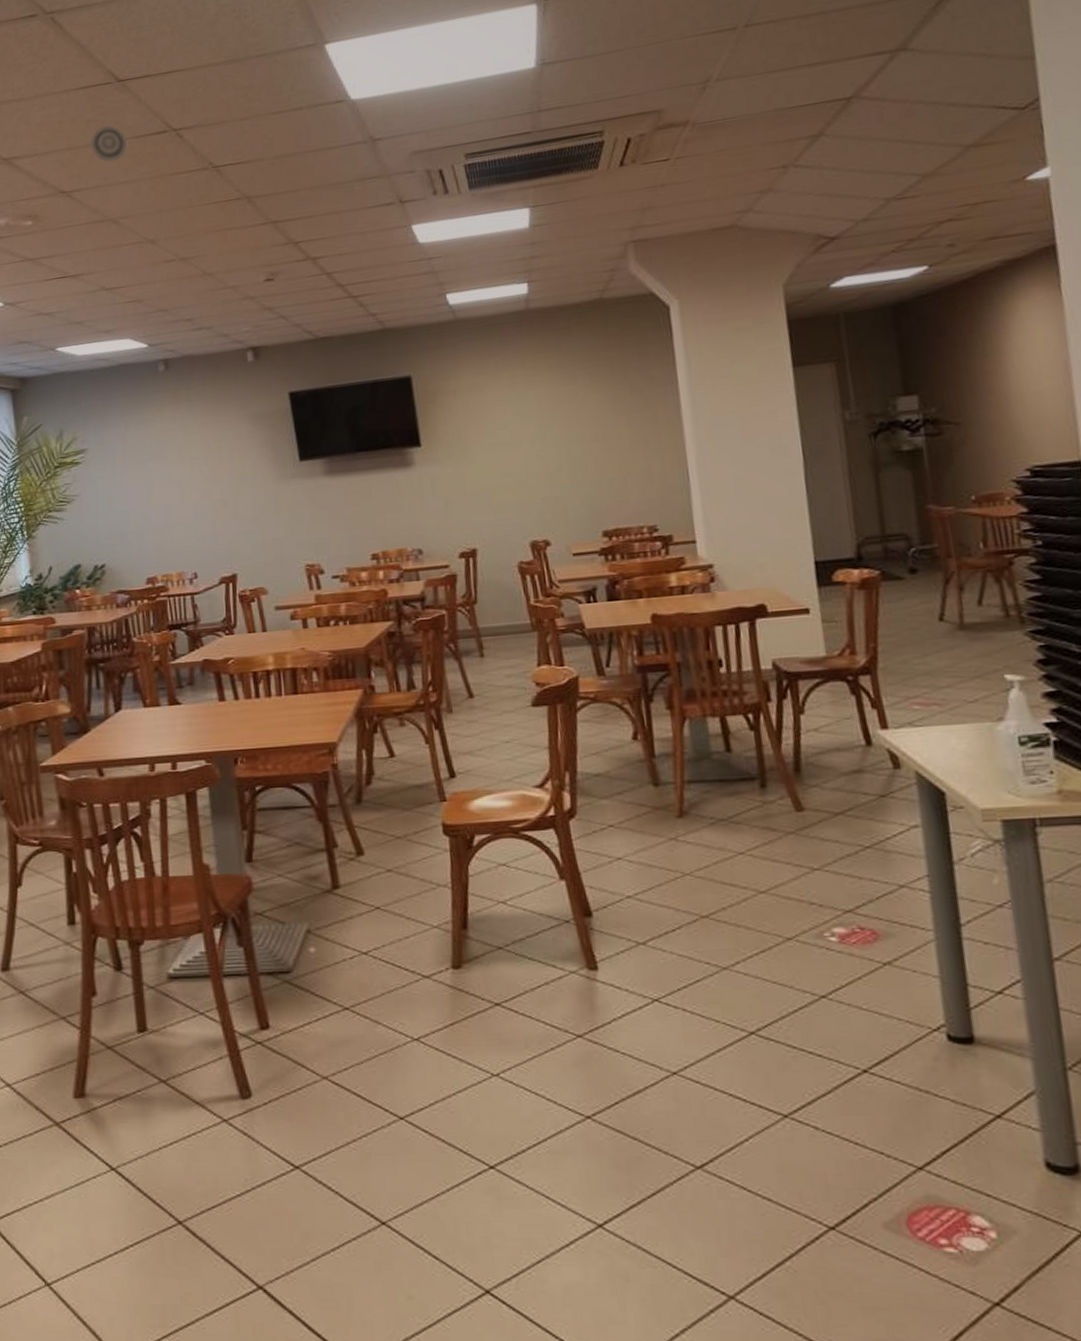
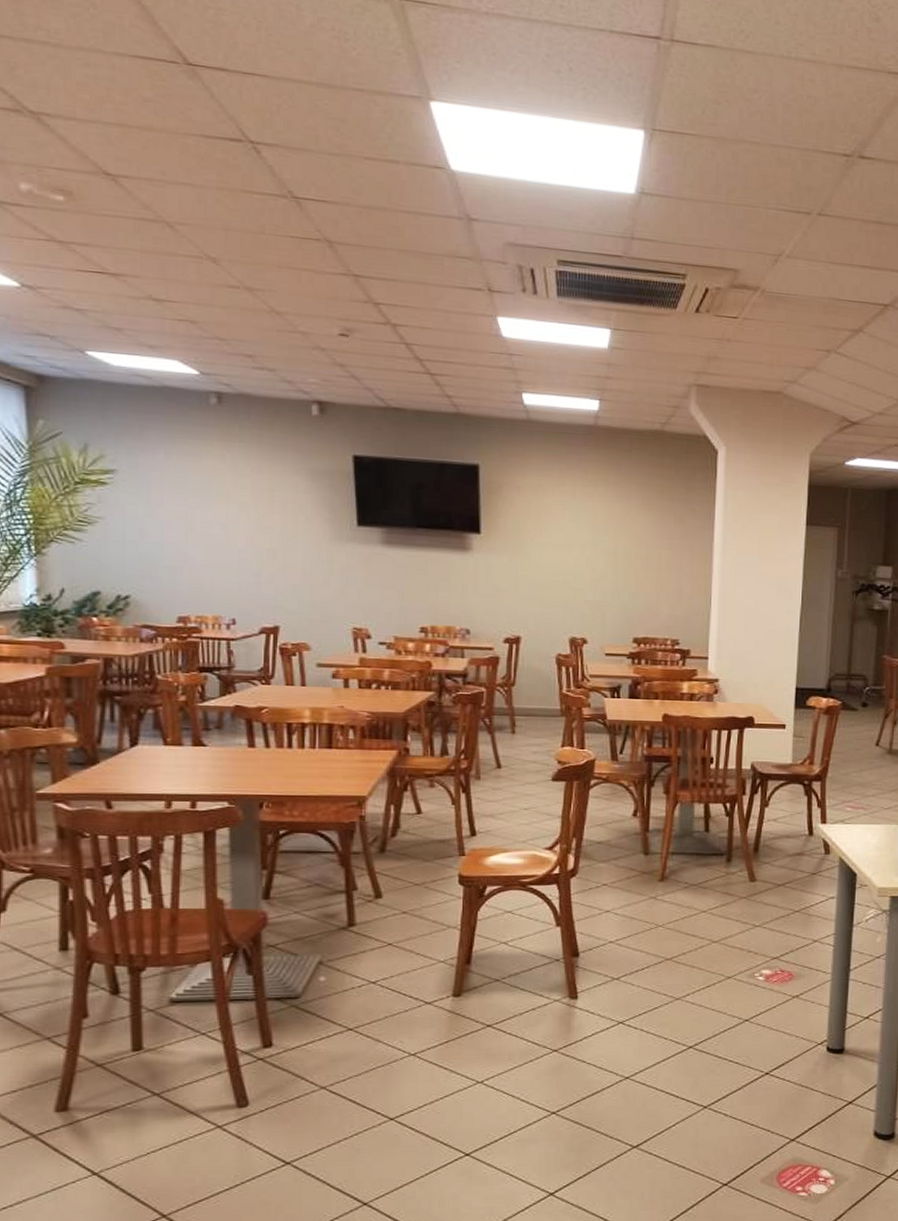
smoke detector: present [91,125,128,162] -> none [147,111,193,157]

